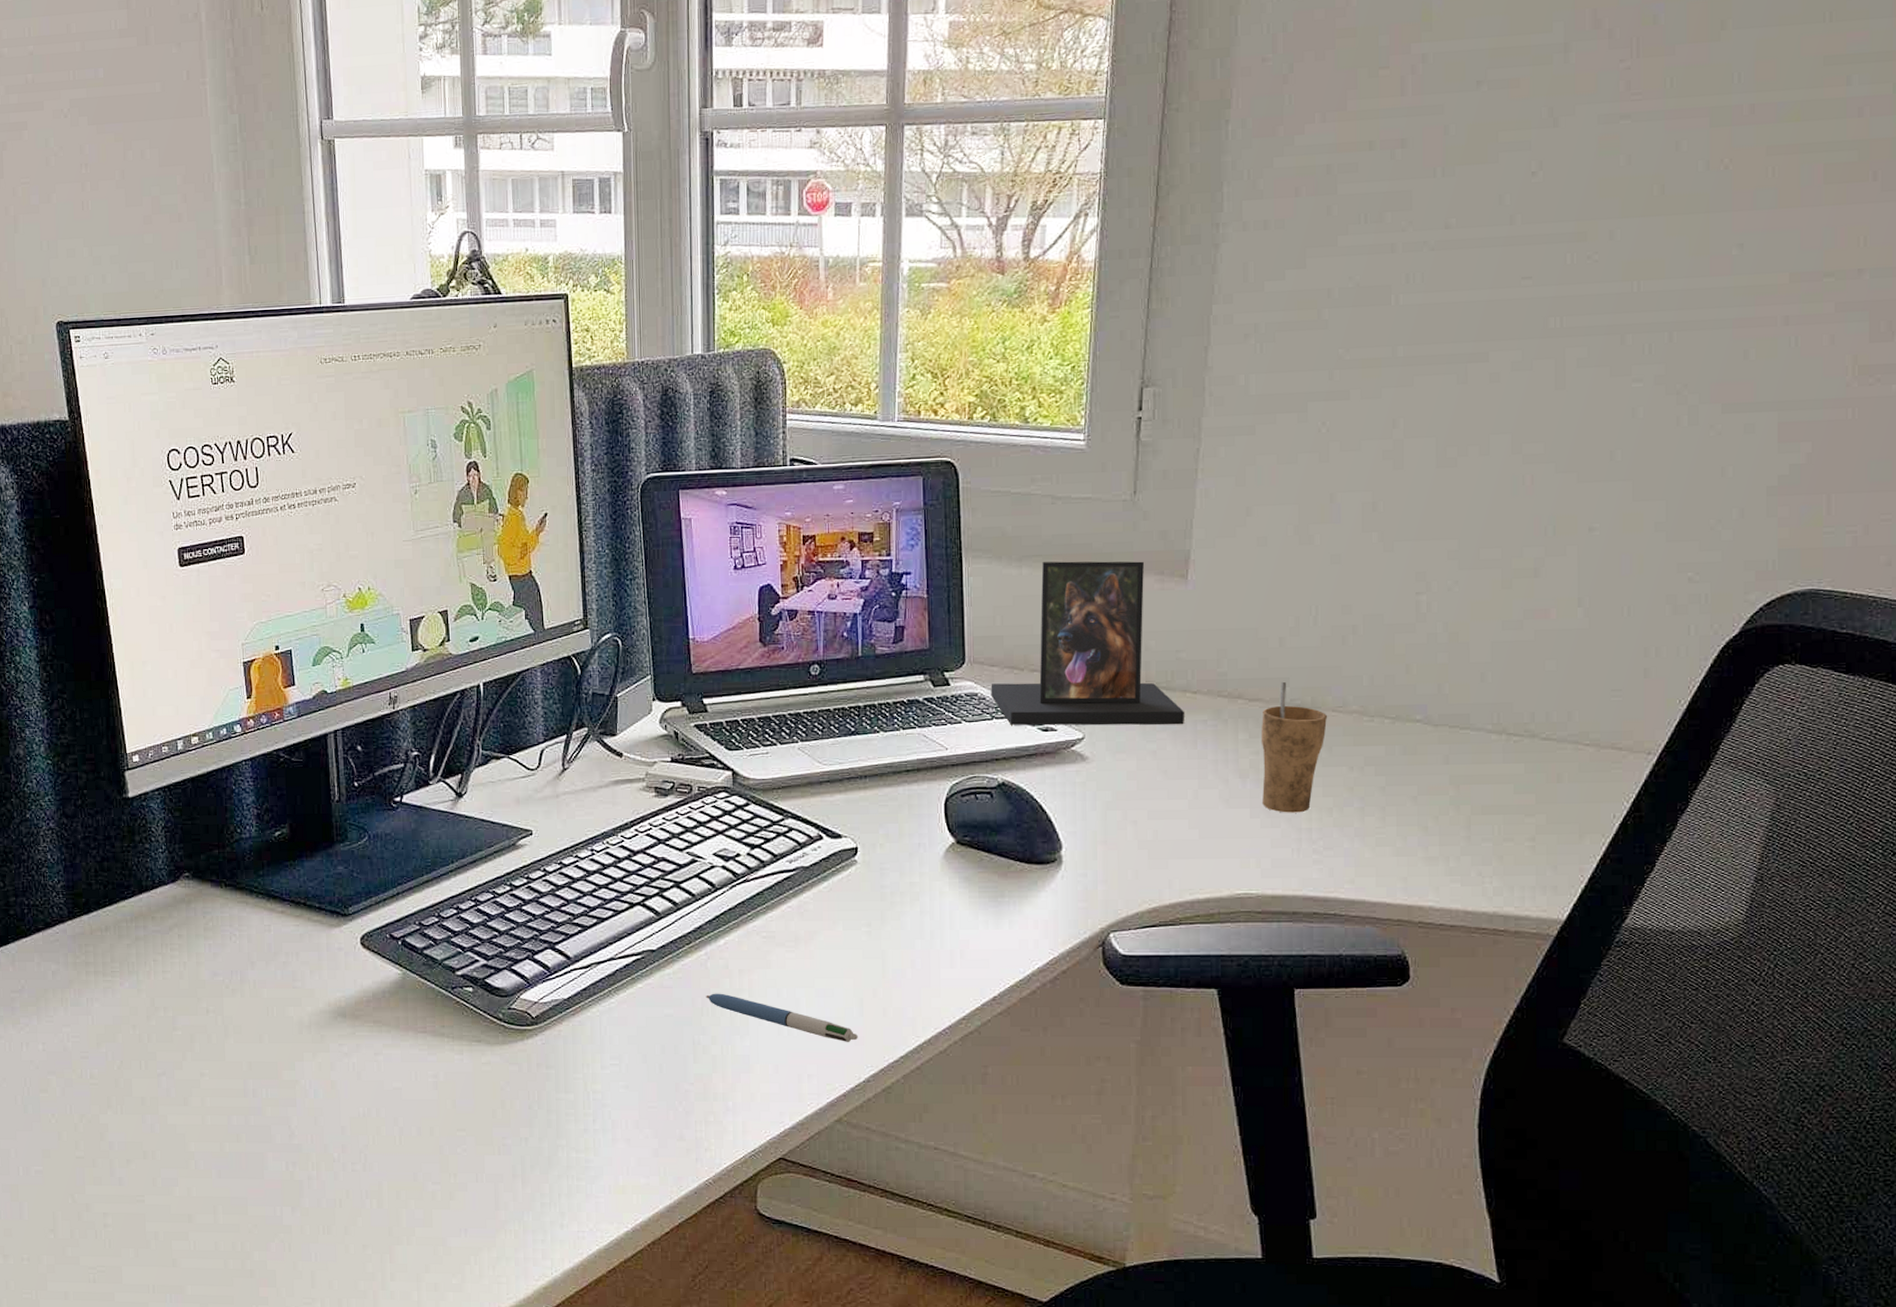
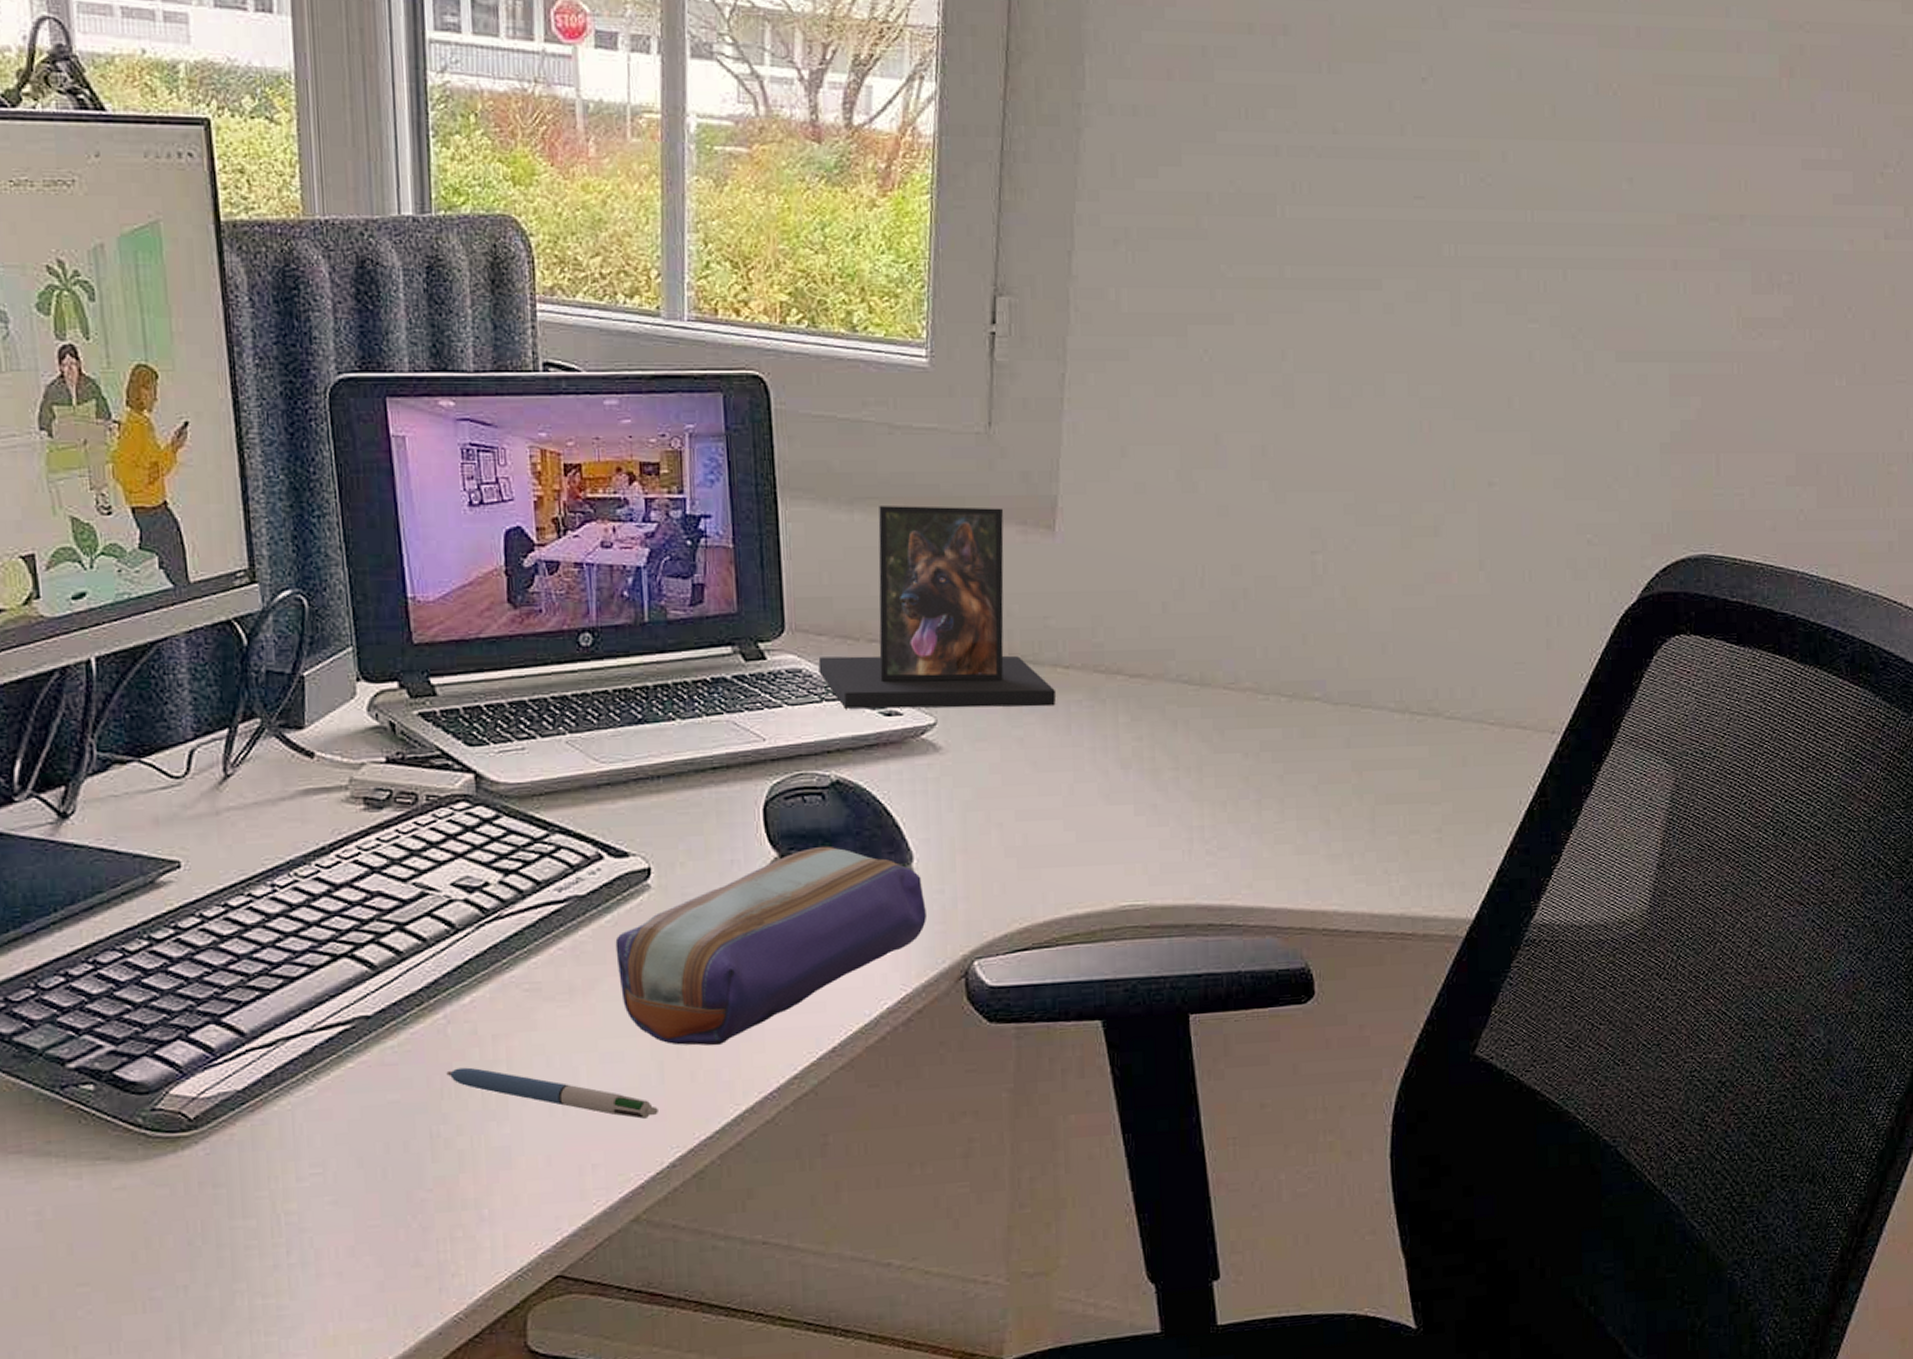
pencil case: none [830,835,1073,989] -> present [615,846,928,1046]
cup: present [1262,682,1328,813] -> none [1145,655,1219,809]

